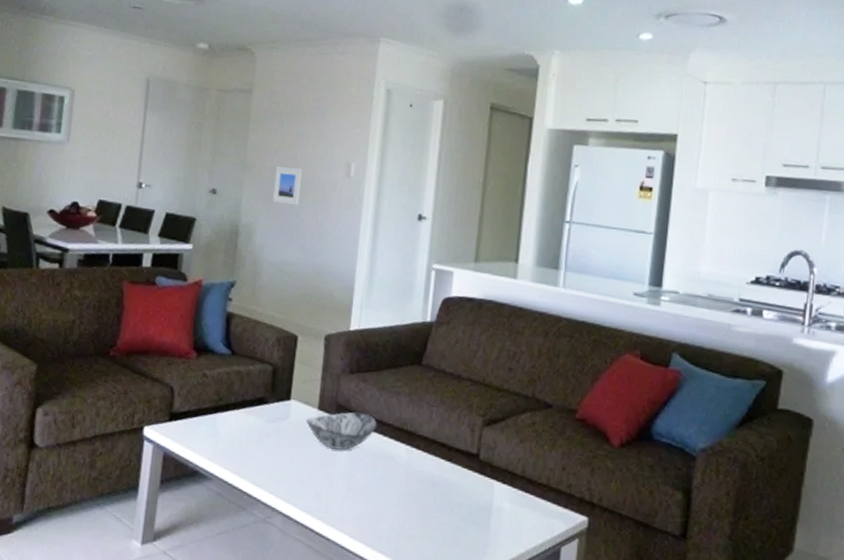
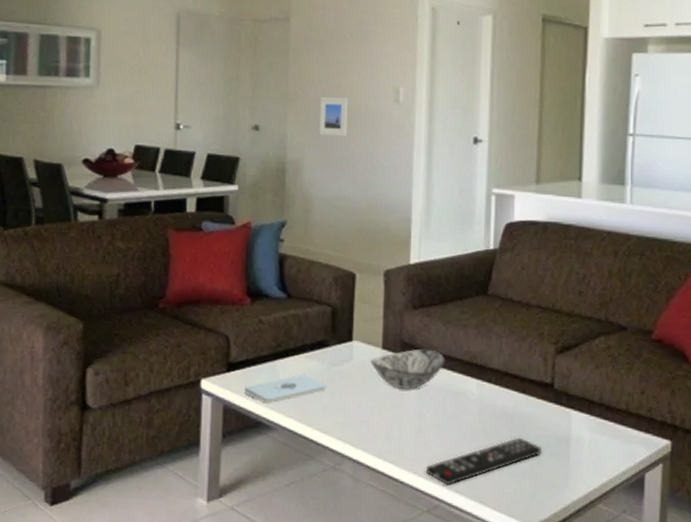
notepad: none [184,428,262,455] -> present [245,374,326,404]
remote control: none [351,503,465,545] -> present [425,437,543,485]

